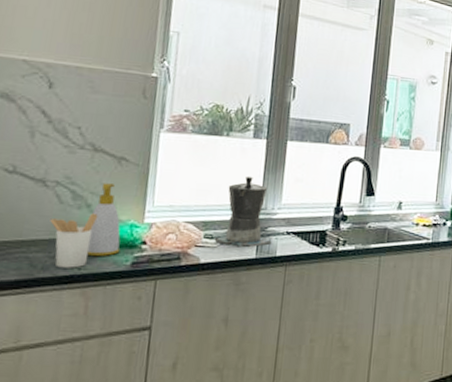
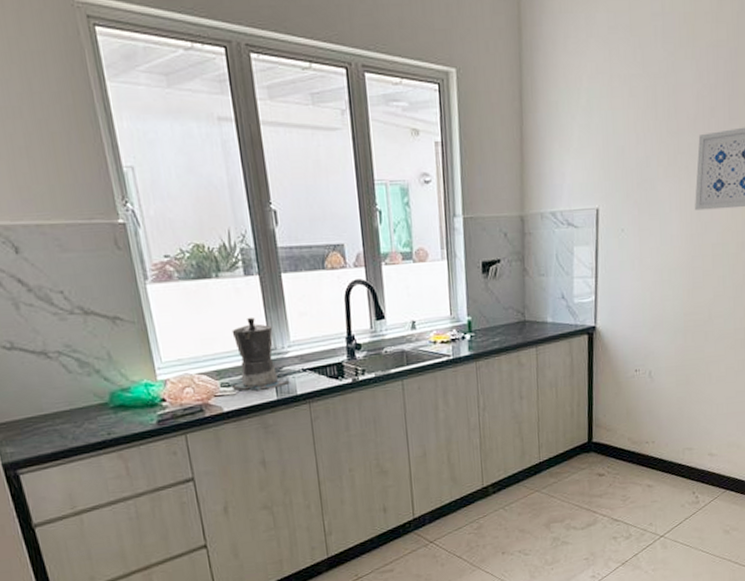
utensil holder: present [50,213,98,268] -> none [65,378,115,436]
soap bottle: present [87,183,120,257] -> none [103,345,143,421]

